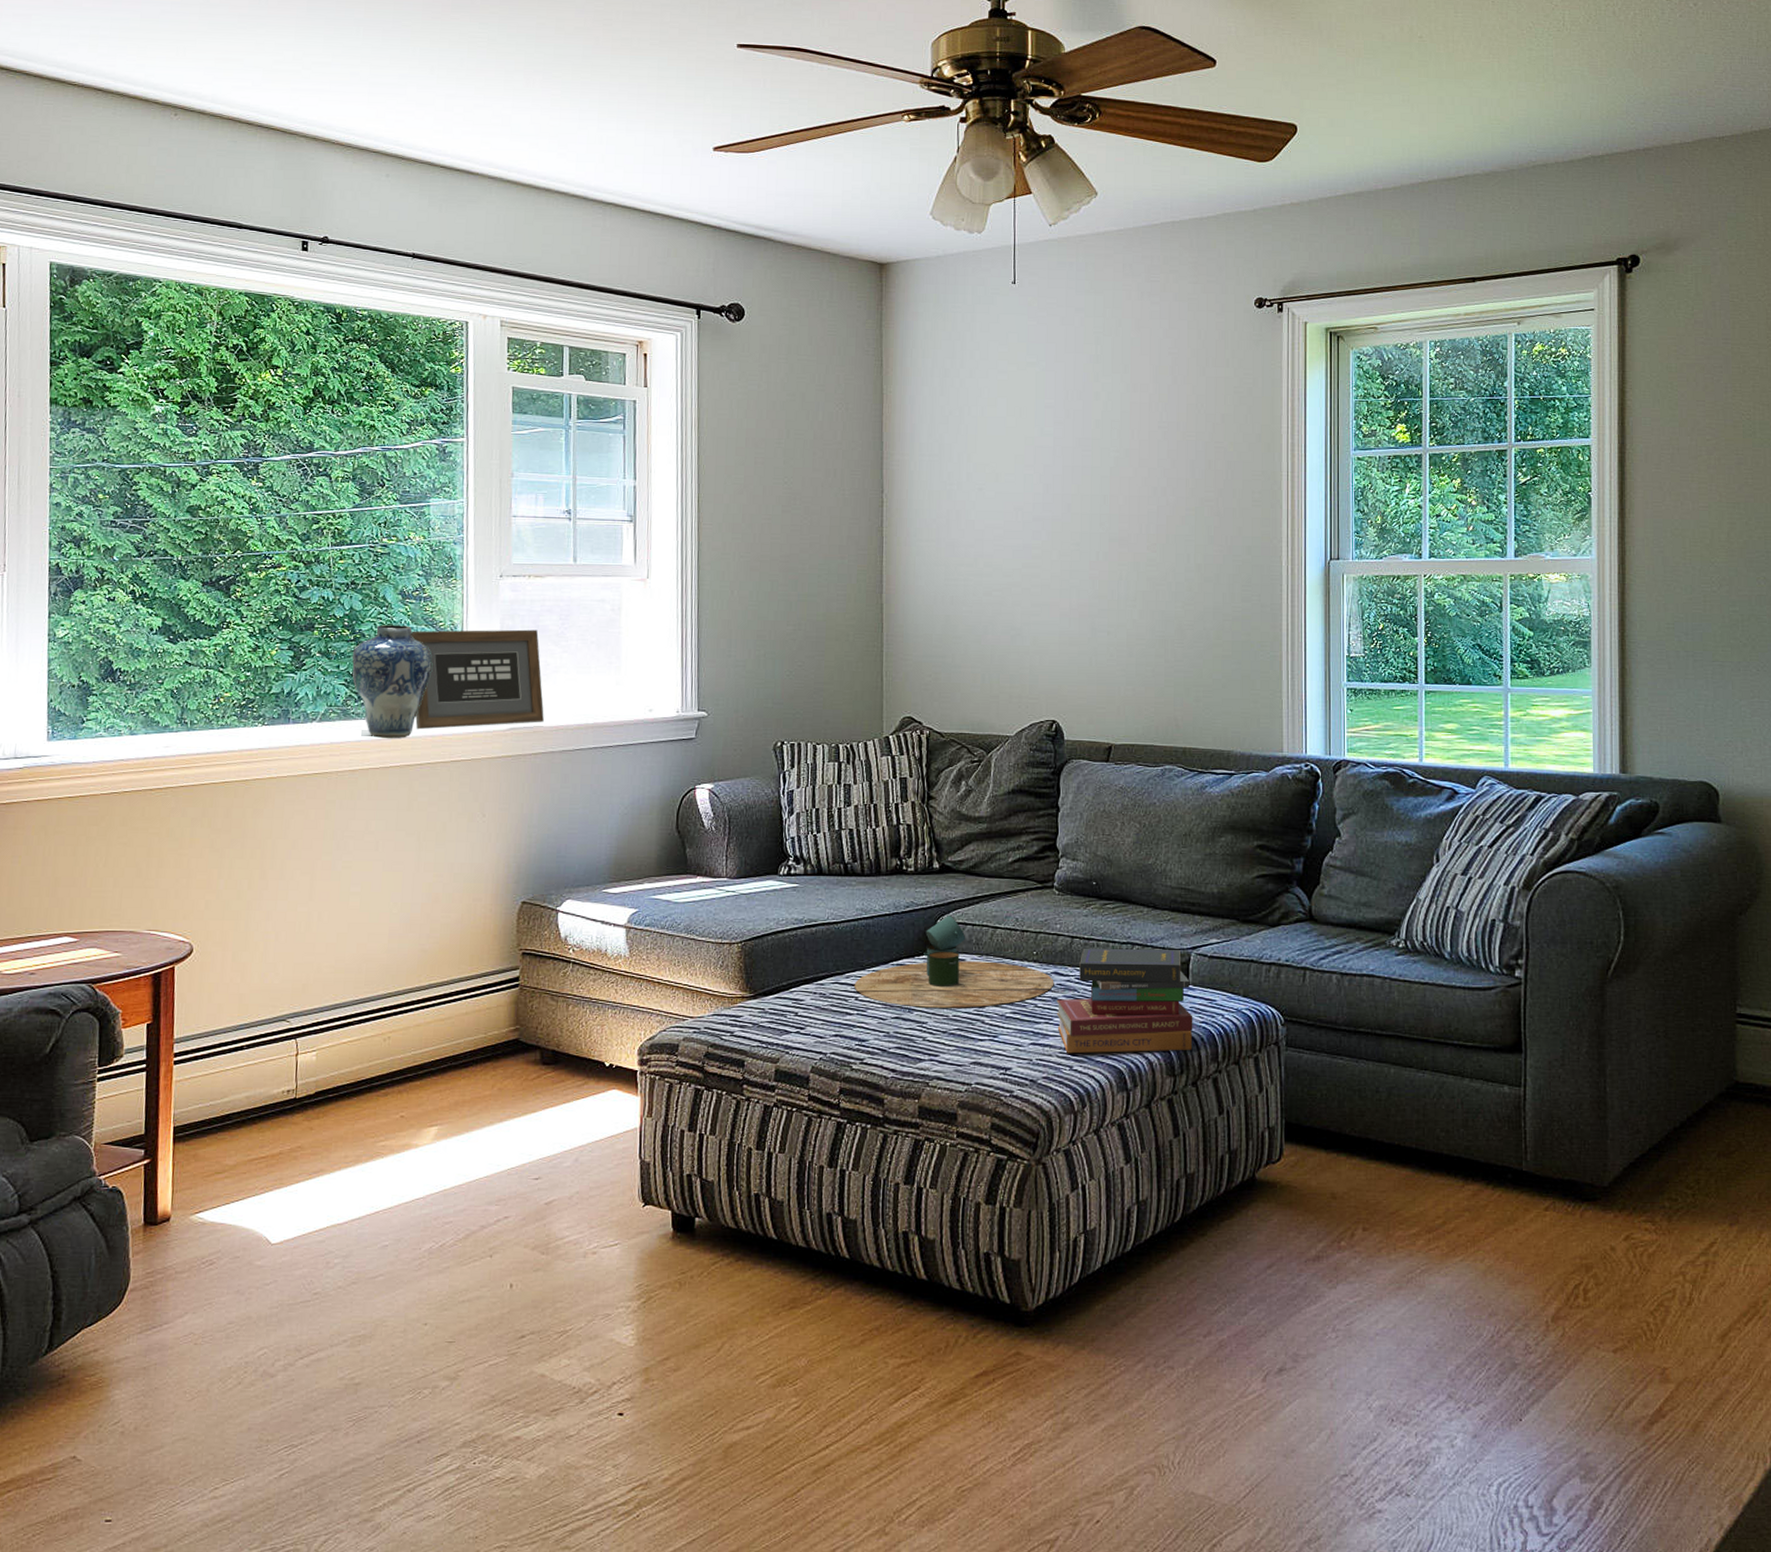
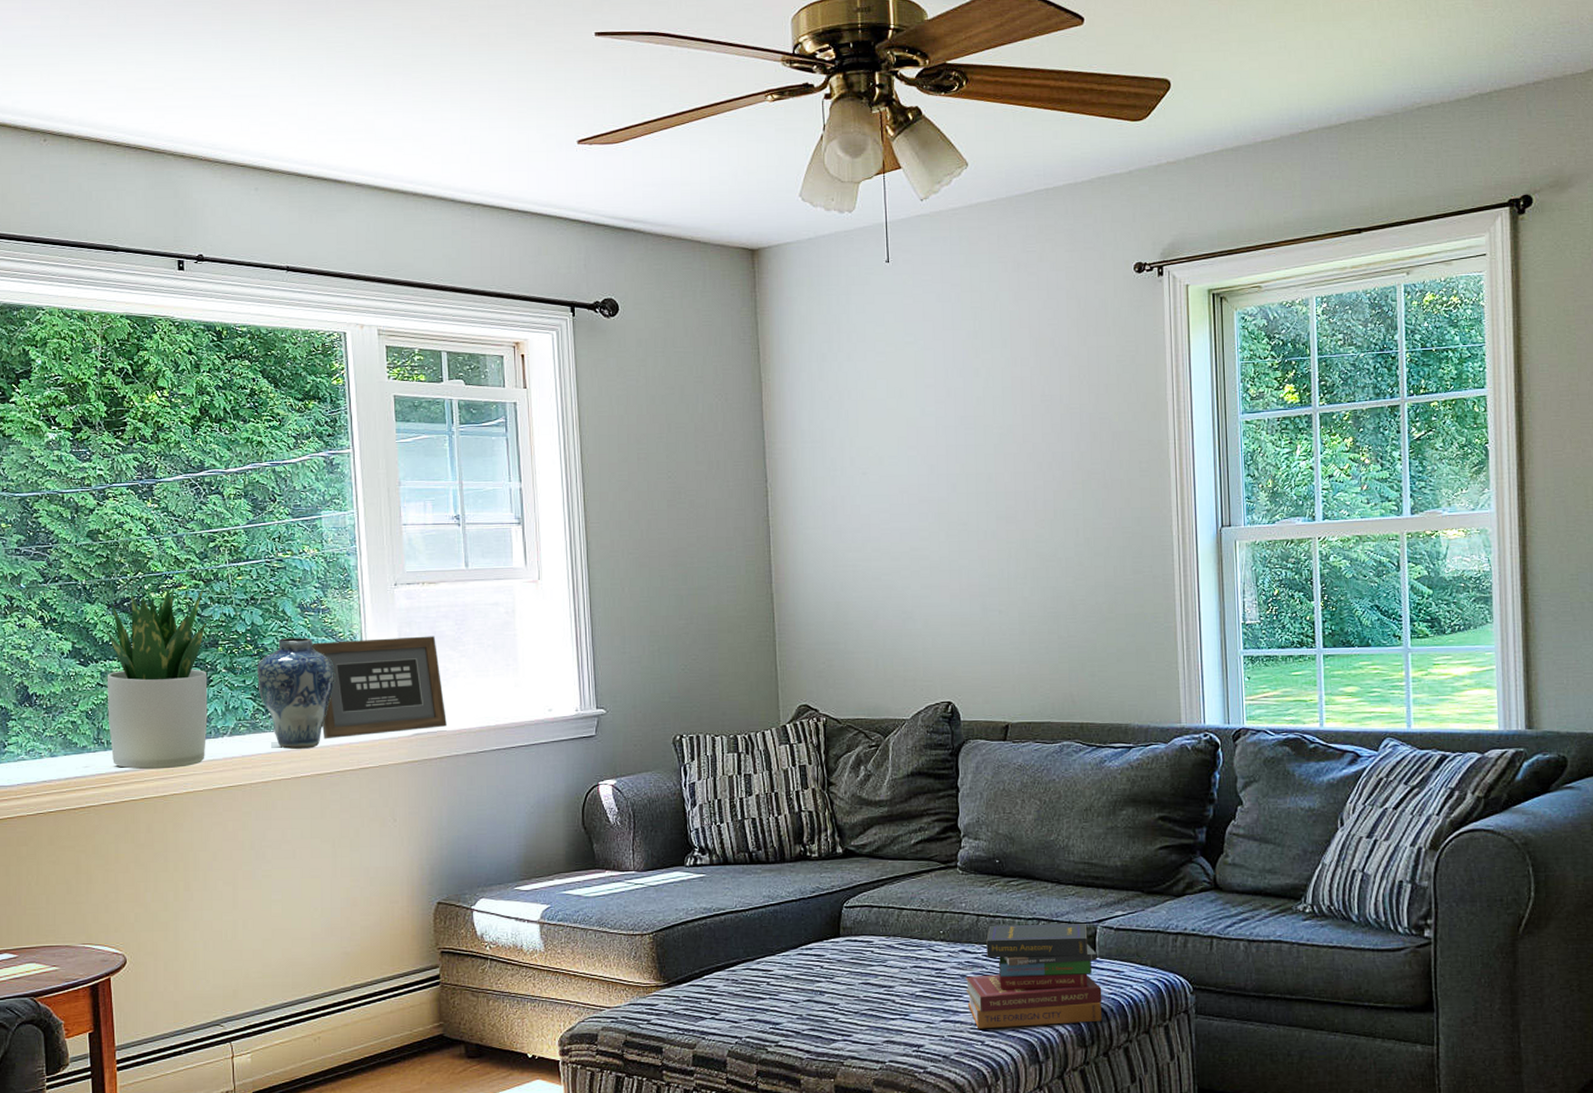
planter: none [193,561,307,753] -> present [104,581,208,770]
decorative tray: present [854,915,1054,1008] -> none [765,899,962,990]

